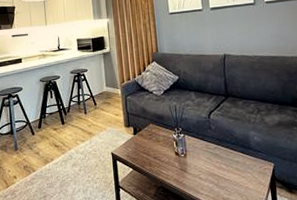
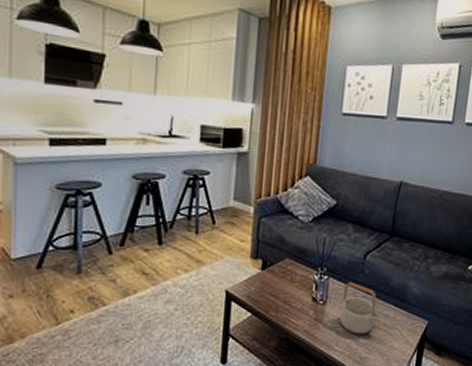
teapot: none [198,137,234,180] -> present [340,282,382,335]

